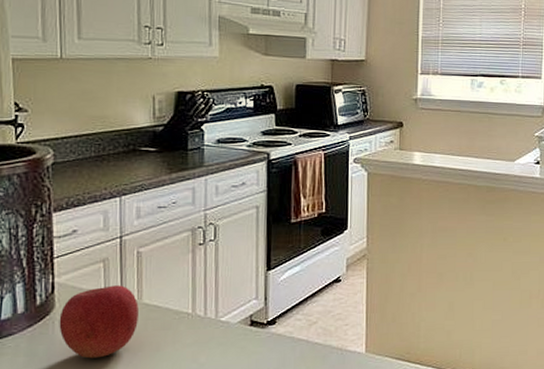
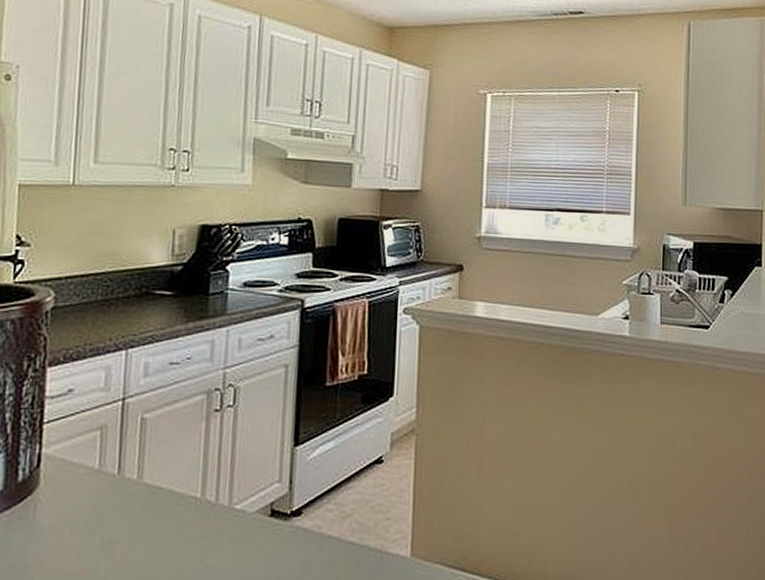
apple: present [59,285,139,359] -> none [41,459,138,553]

